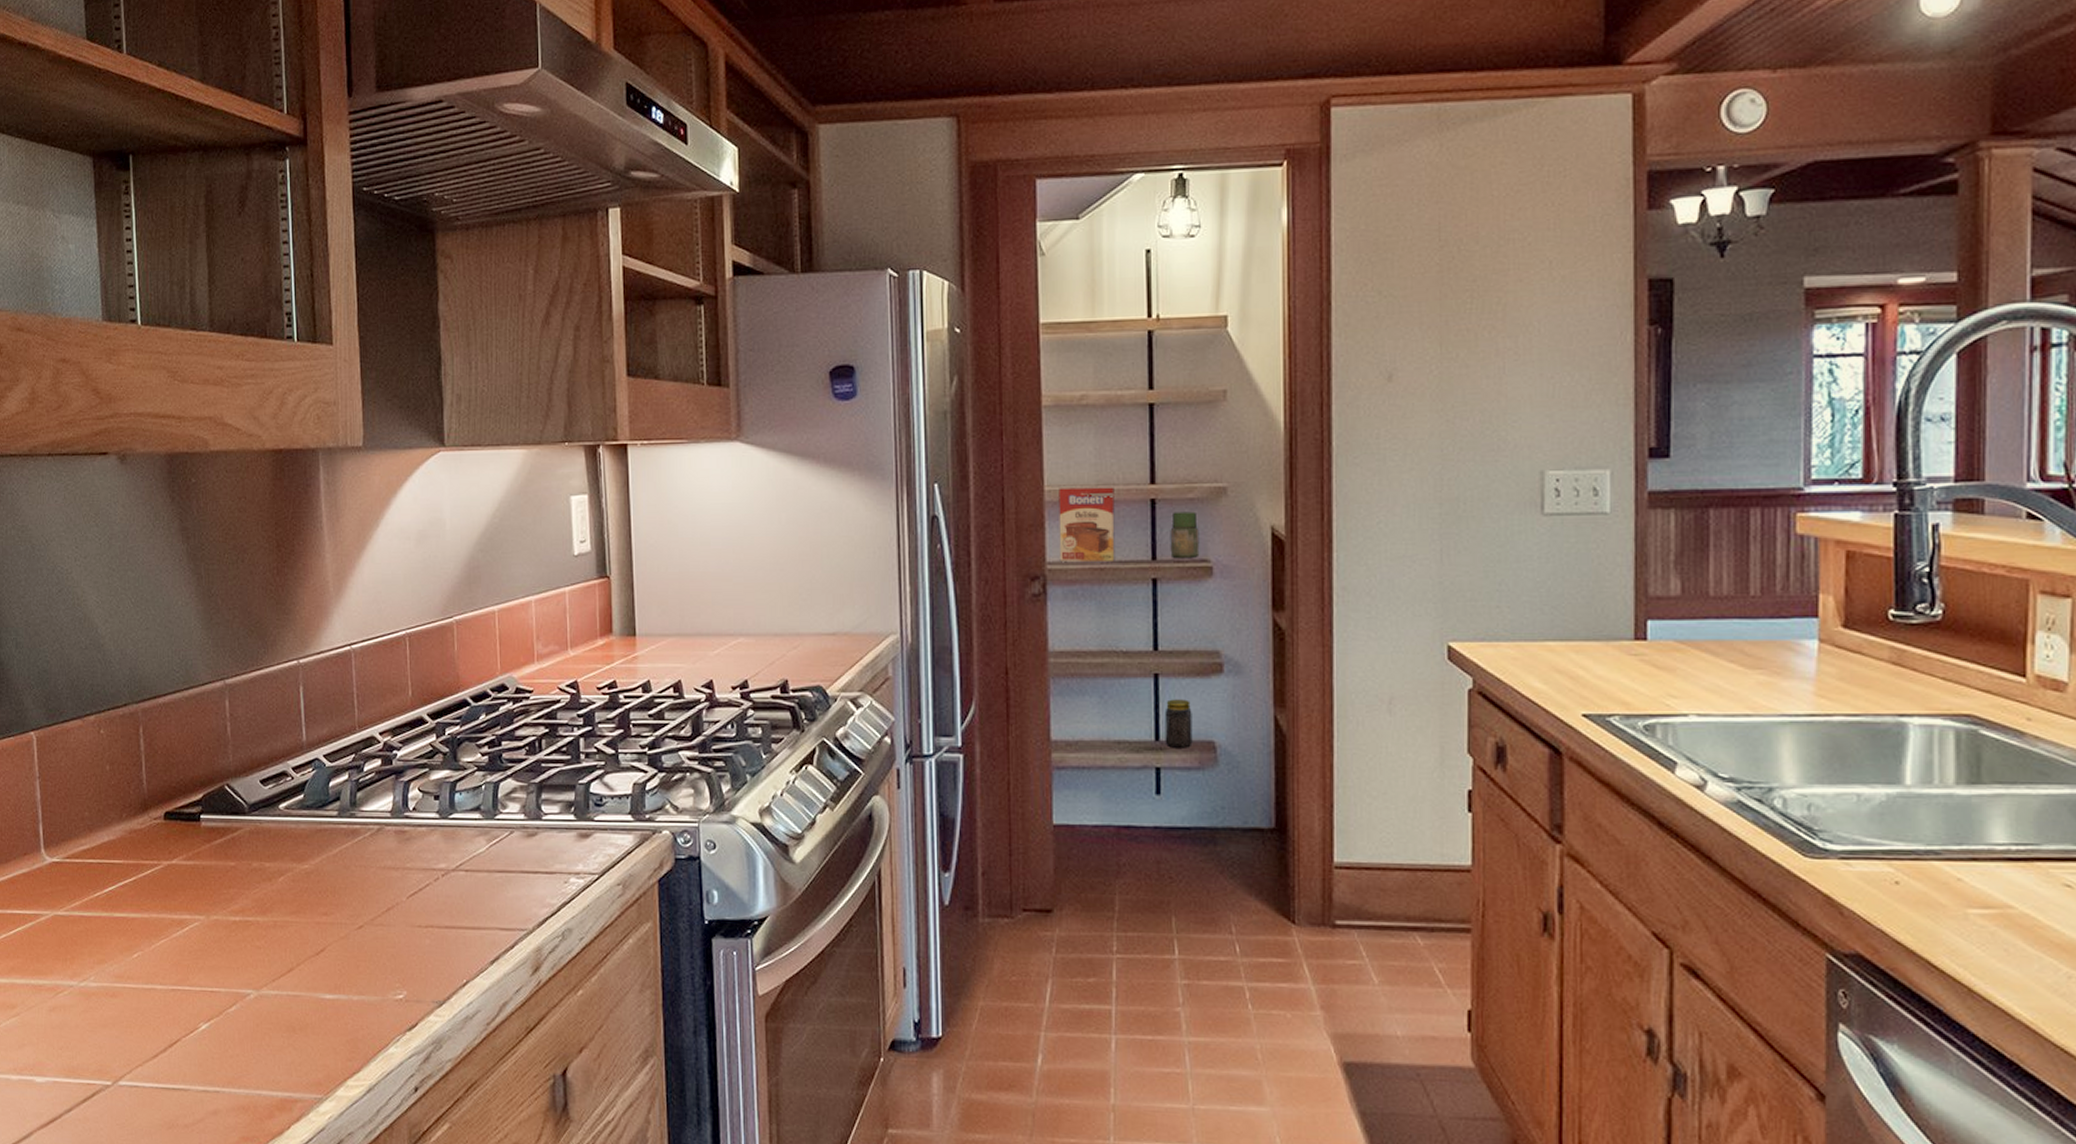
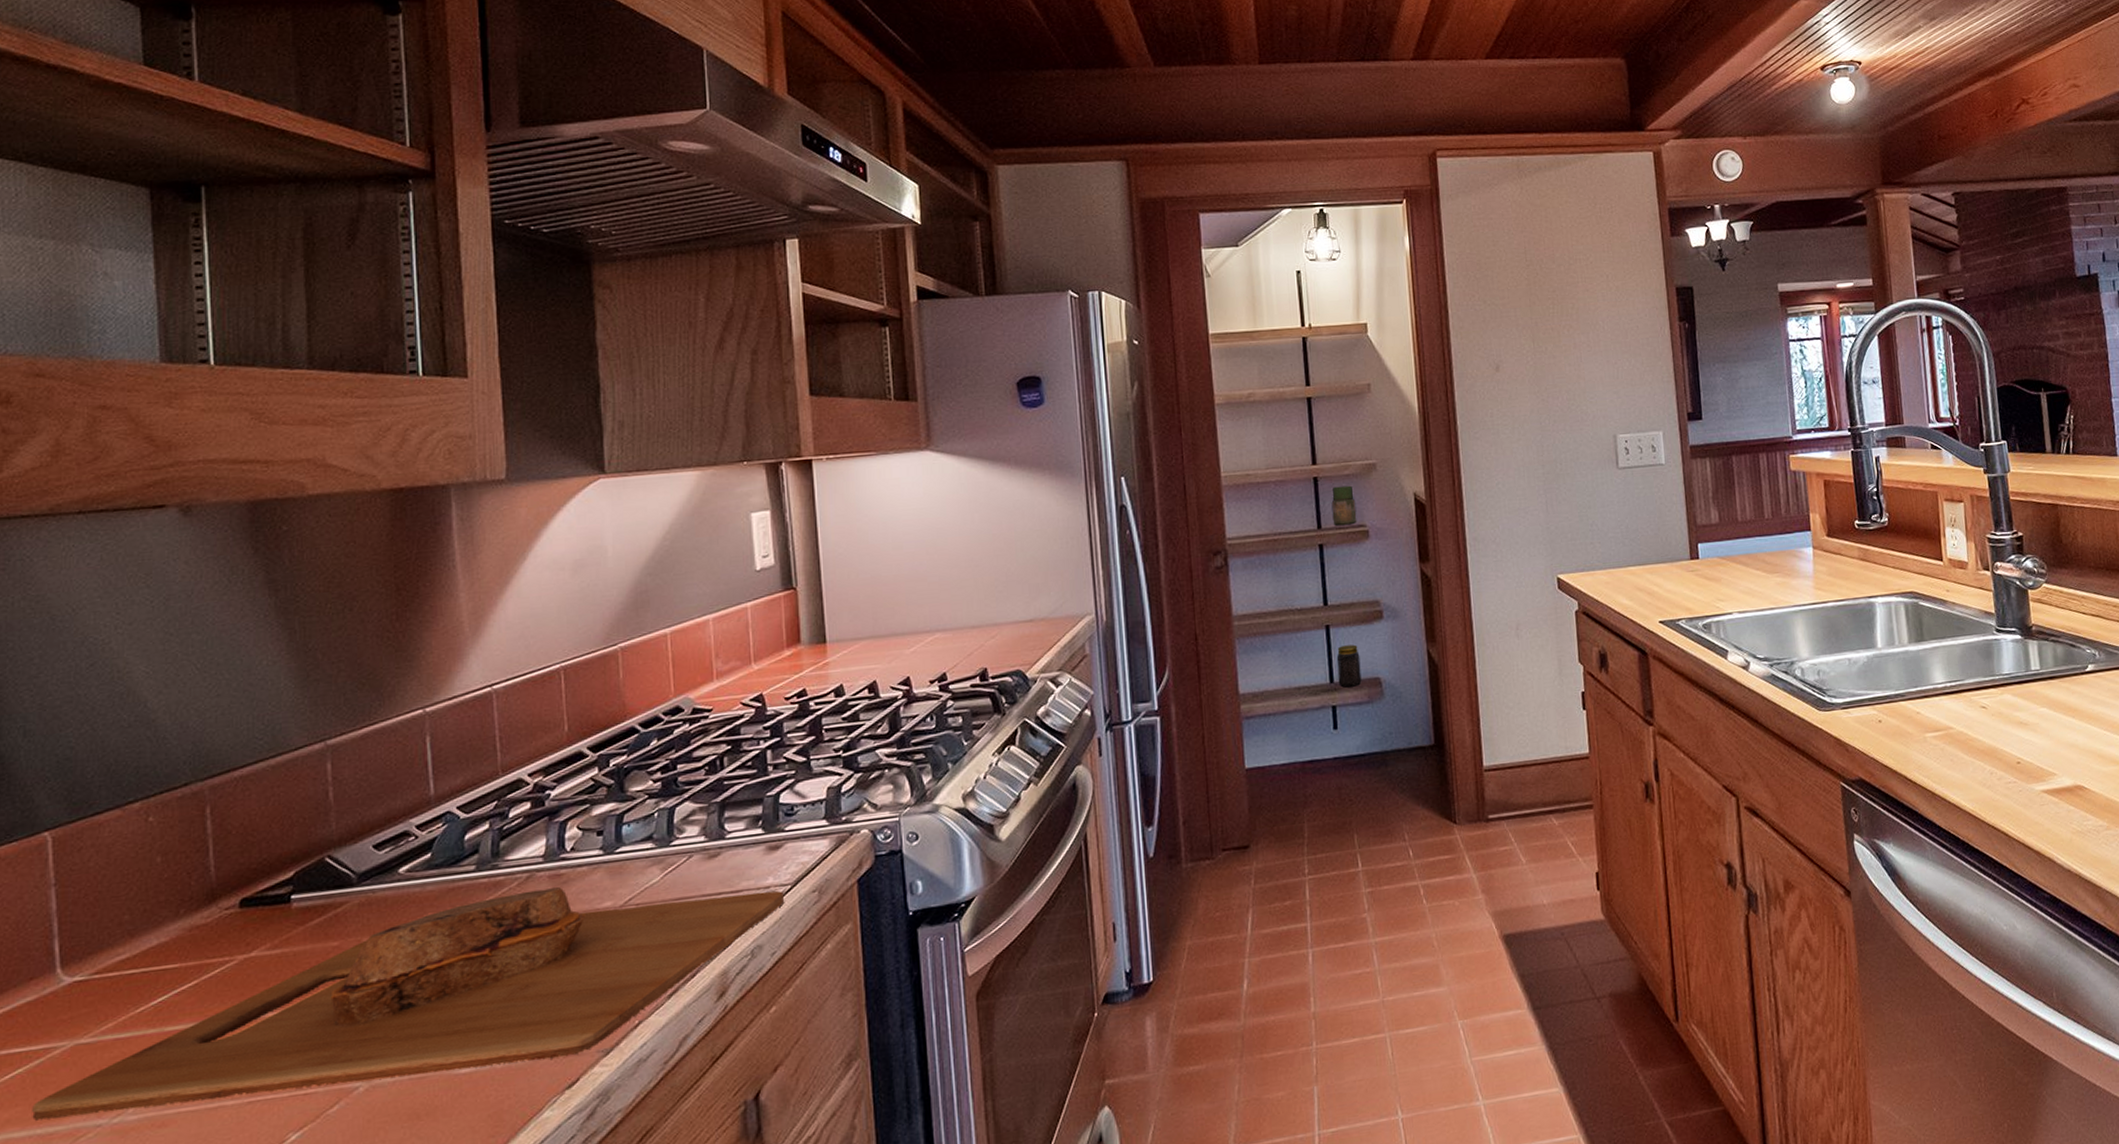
cutting board: none [28,842,593,1001] -> present [32,887,785,1121]
food box: present [1059,487,1115,561] -> none [1234,469,1286,536]

